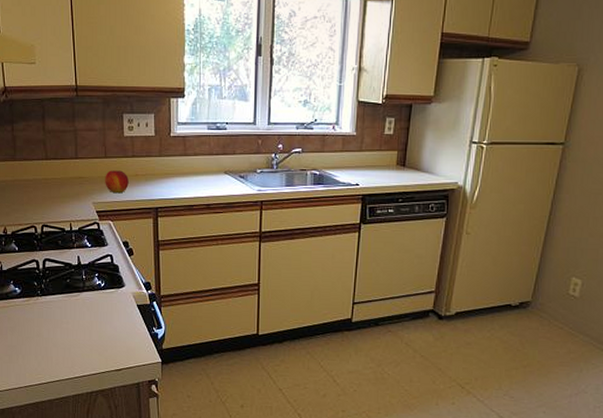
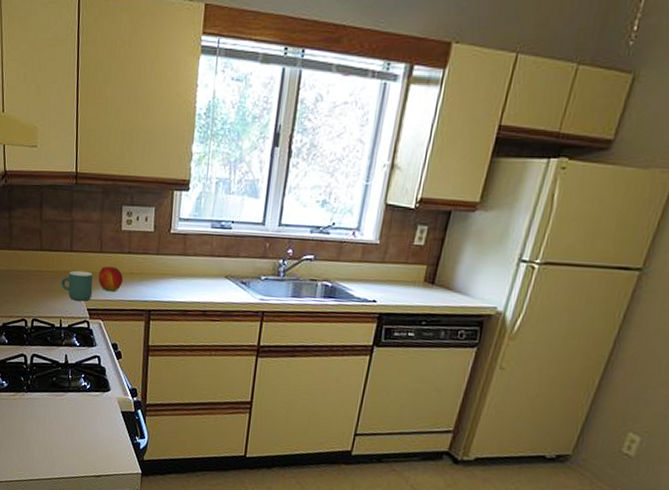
mug: none [69,176,100,204] -> present [61,270,93,301]

